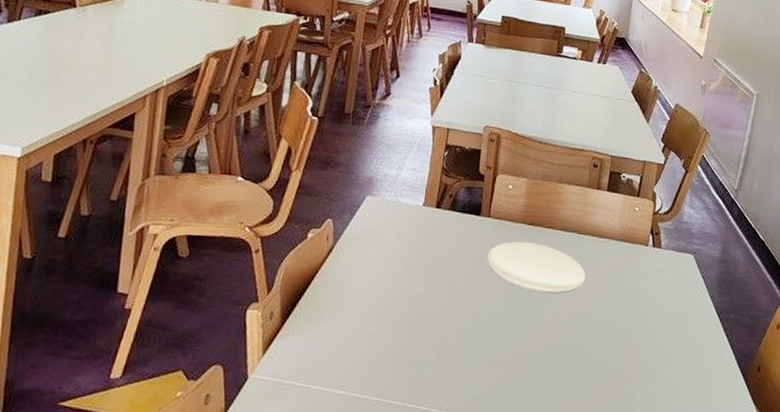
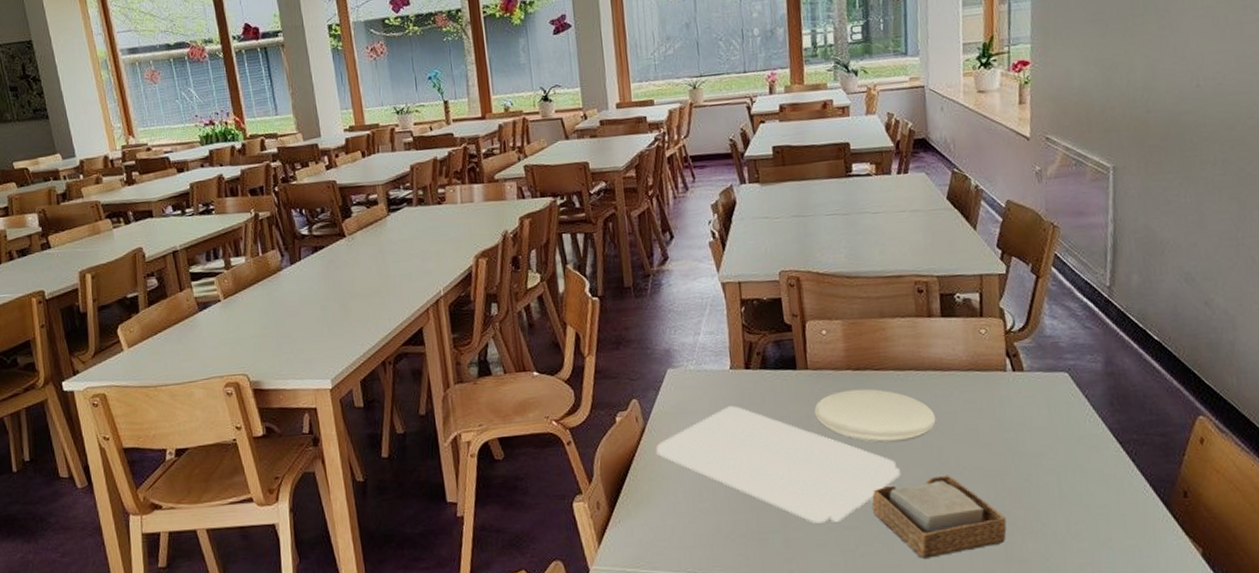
tray: none [339,239,547,359] -> present [657,406,900,523]
napkin holder: none [517,328,623,400] -> present [871,474,1007,559]

